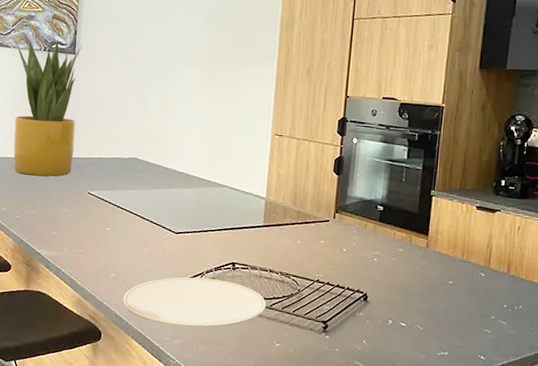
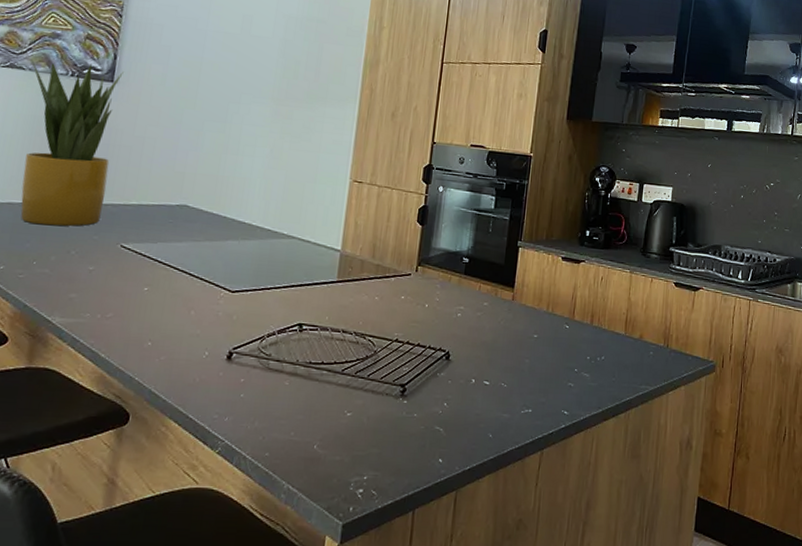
plate: present [123,277,267,329] -> none [160,342,338,402]

